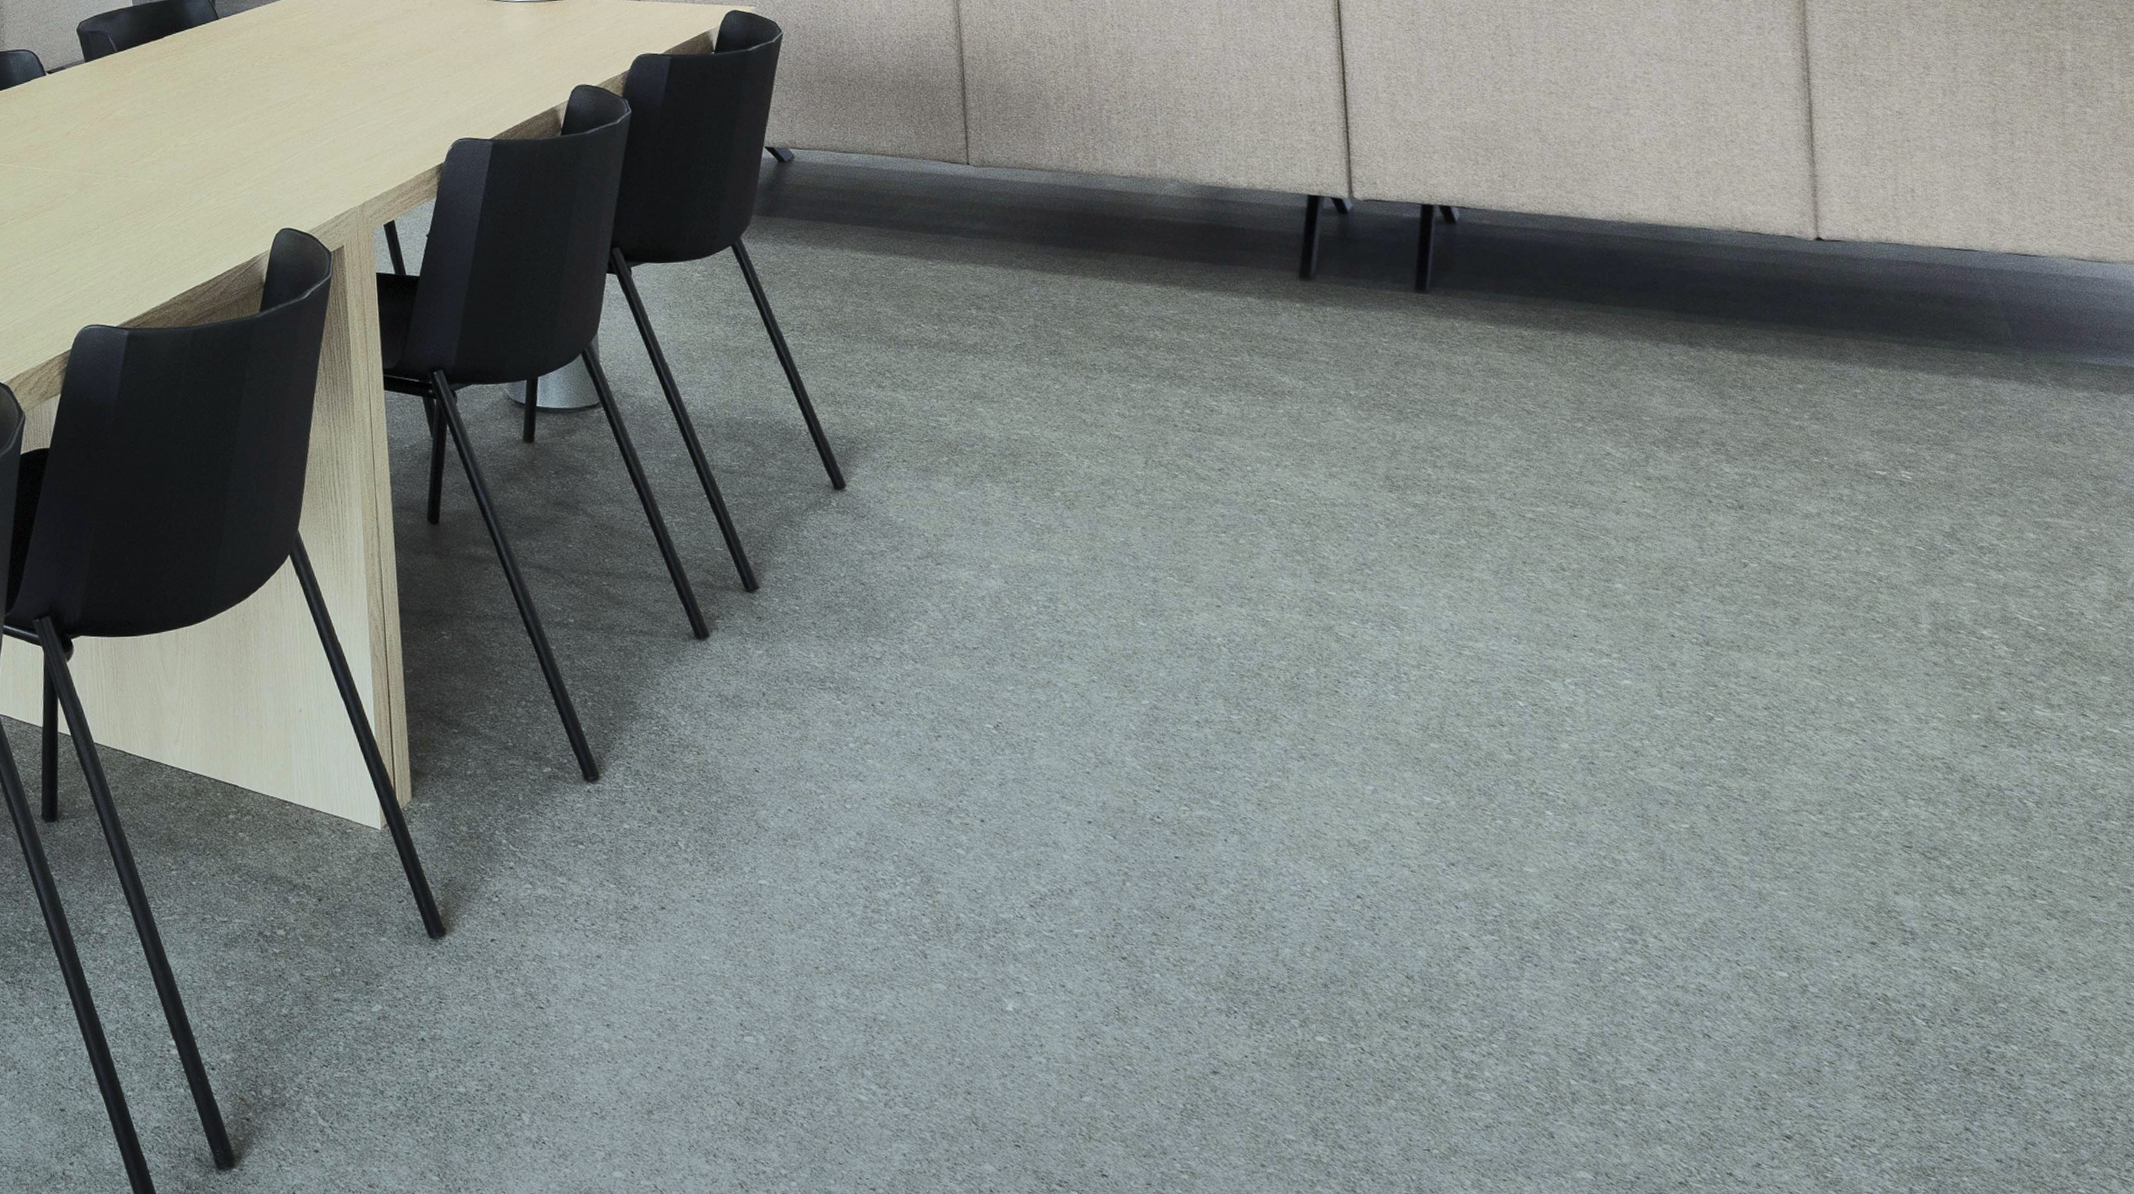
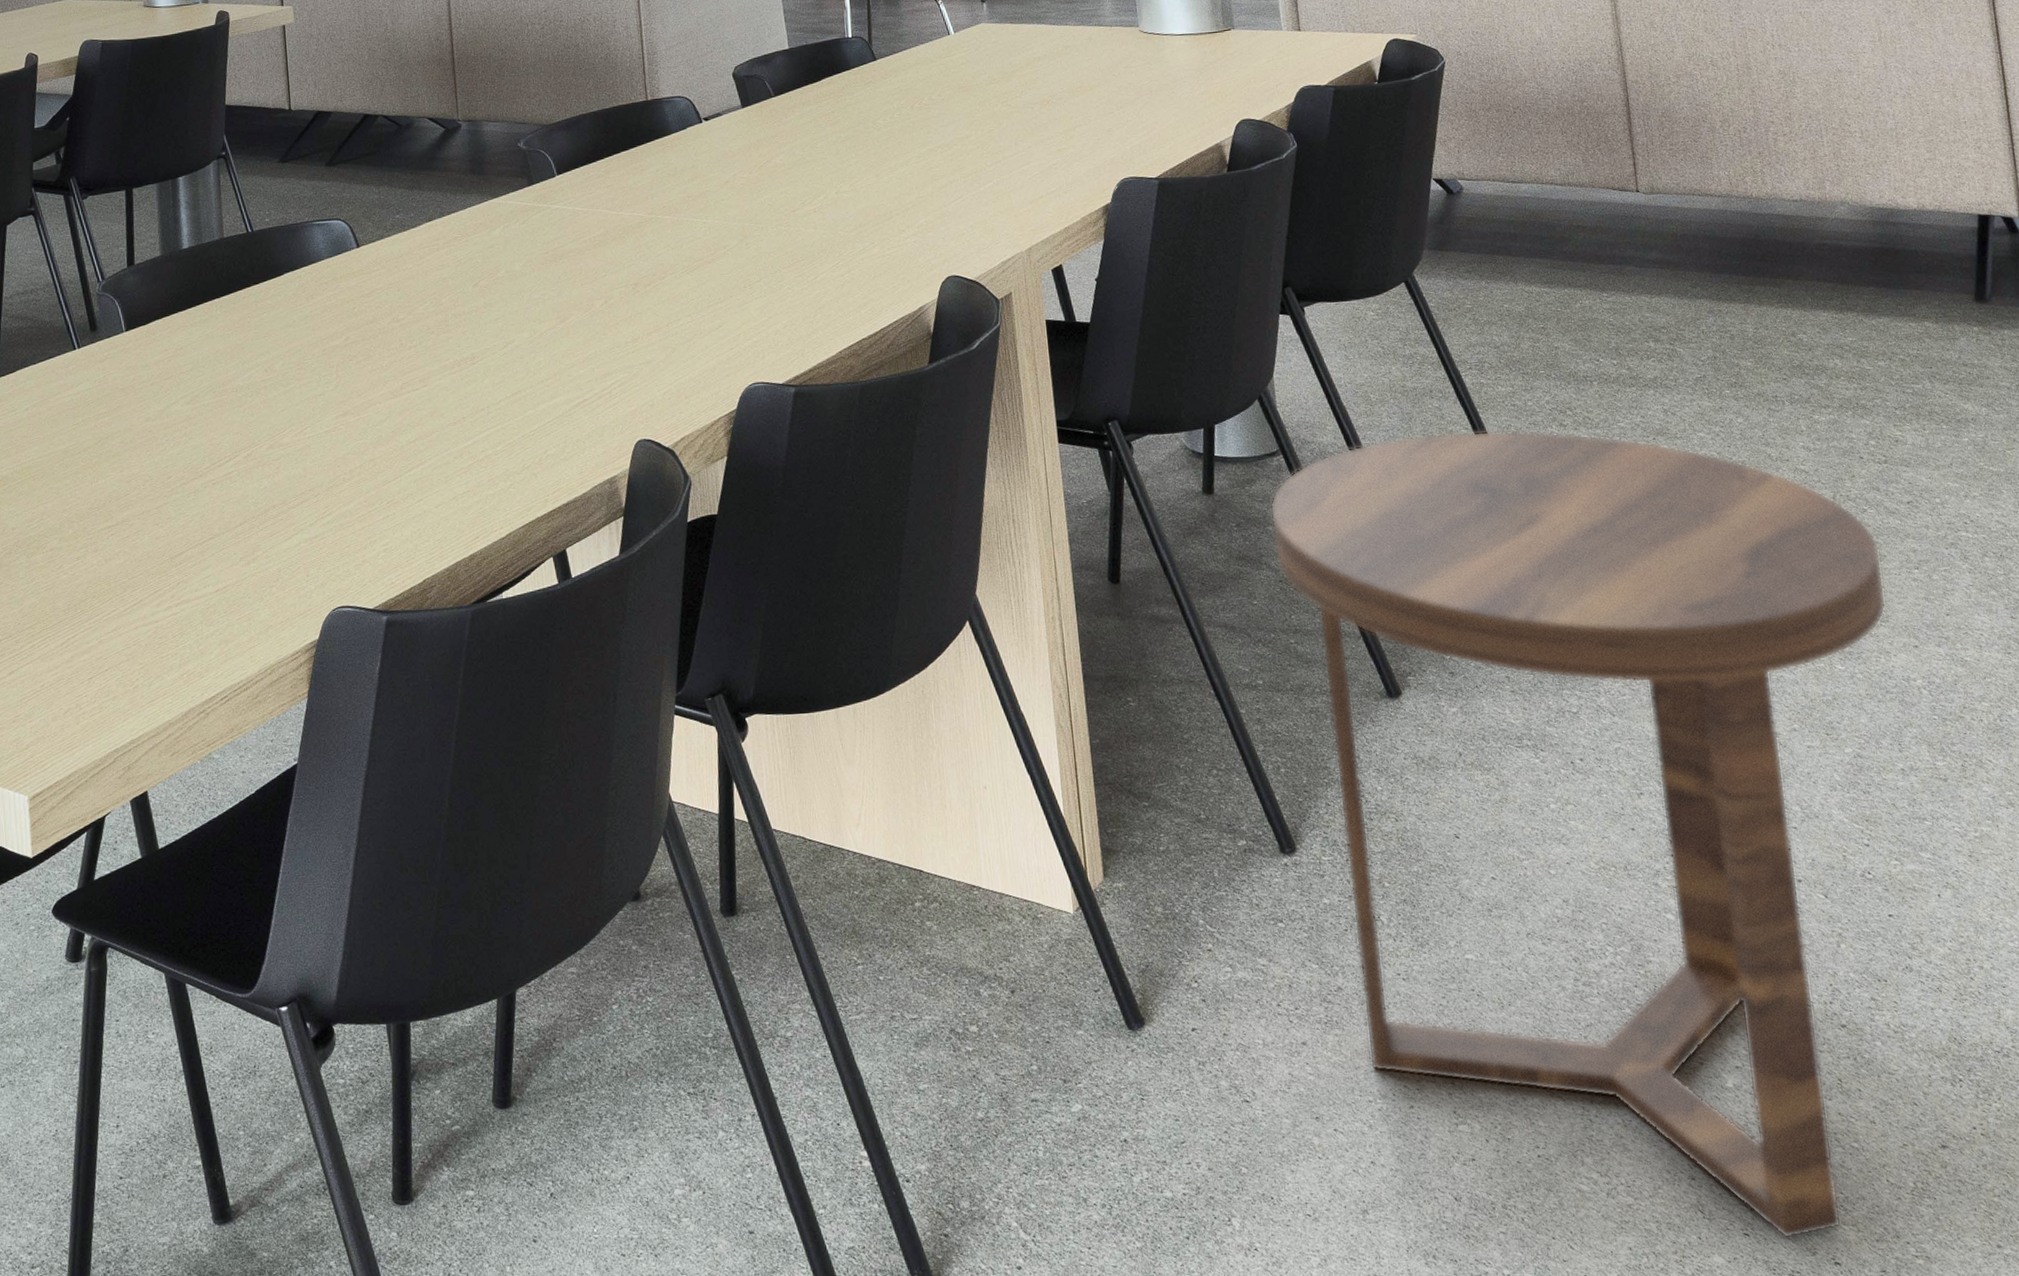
side table: none [589,390,1192,1152] -> present [1270,430,1887,1240]

